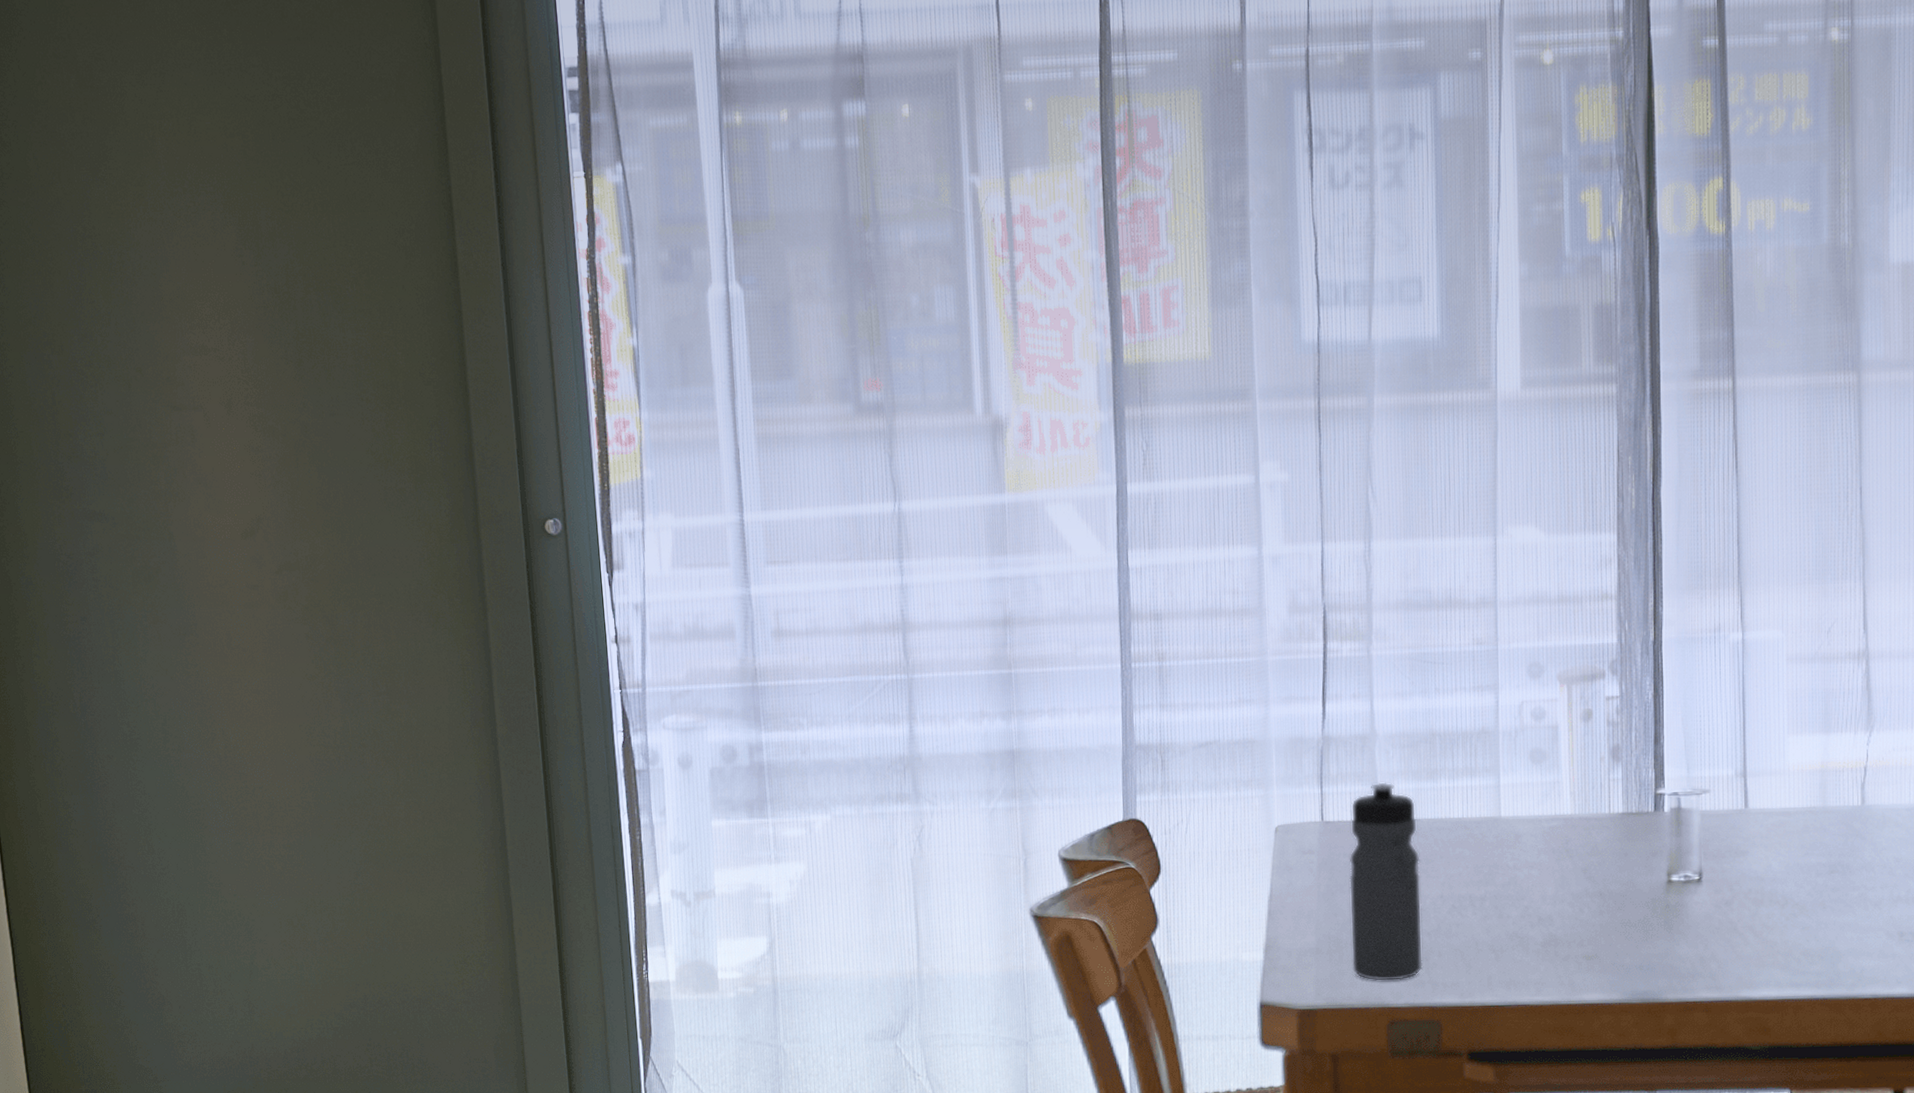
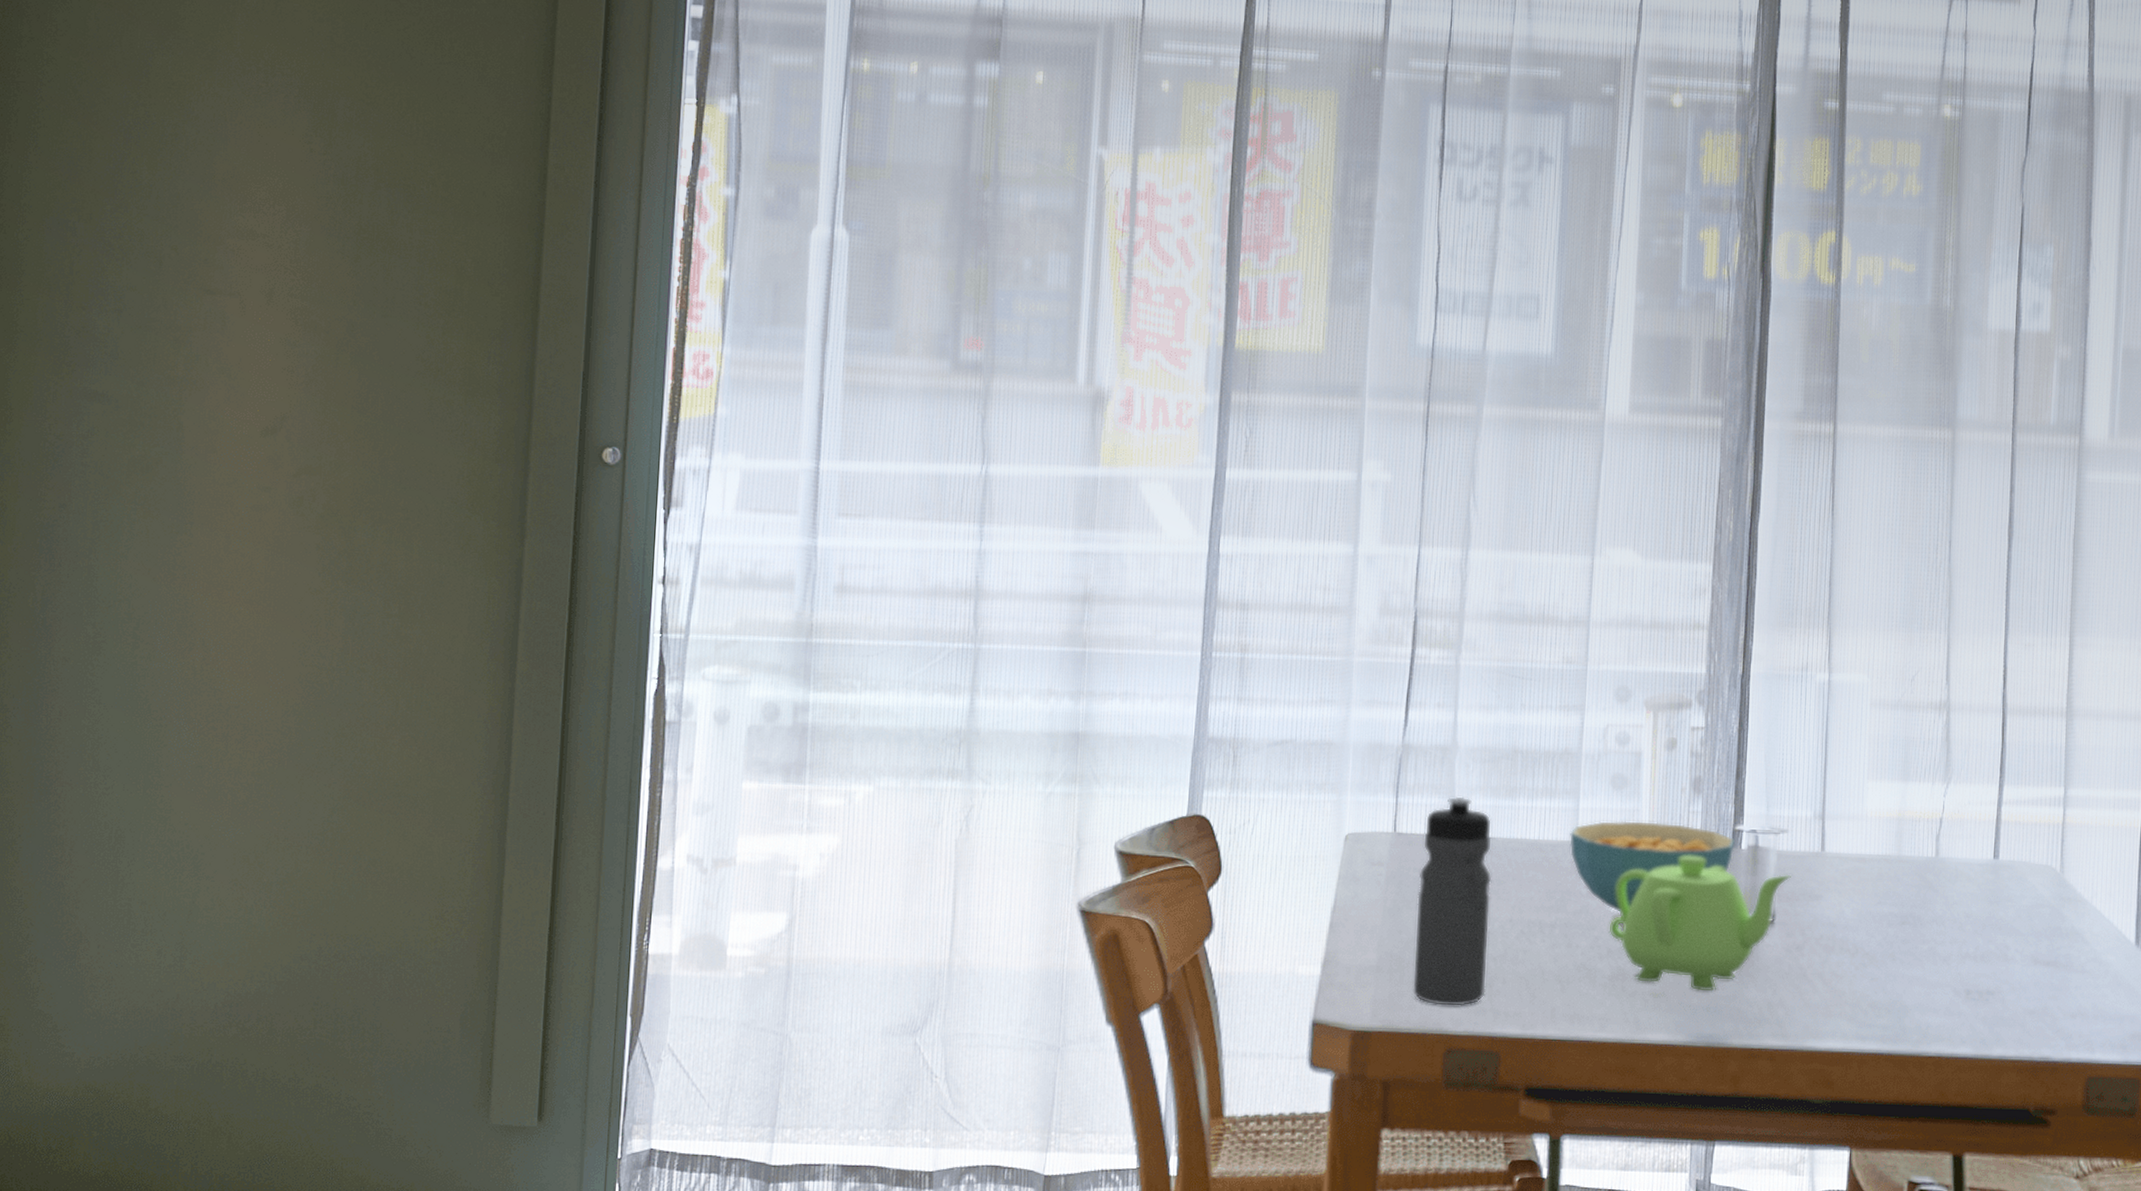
cereal bowl: none [1493,792,1658,883] -> present [1569,821,1736,914]
teapot: none [1538,822,1716,951] -> present [1609,856,1791,992]

